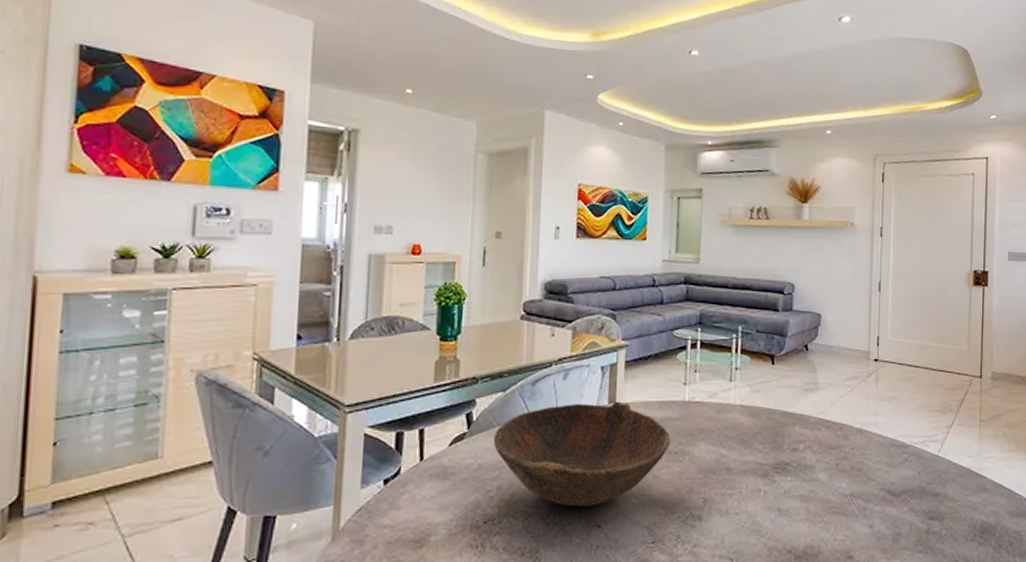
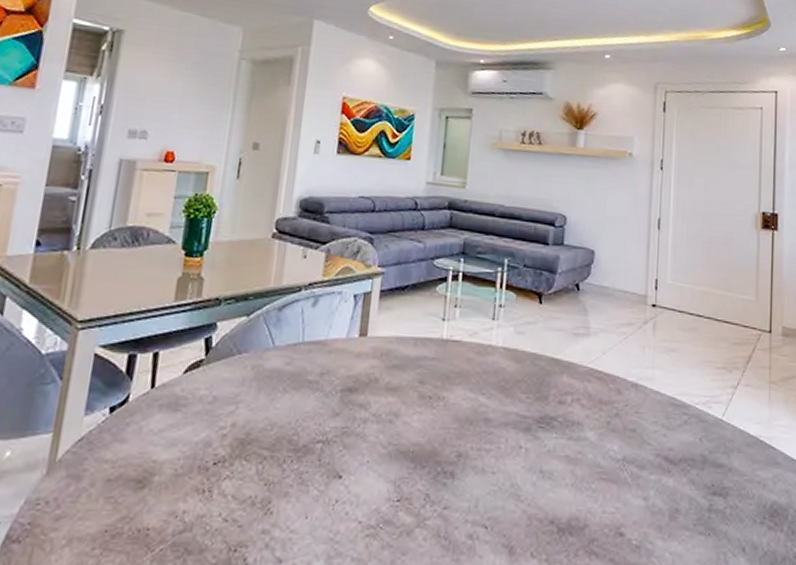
bowl: present [493,401,671,507] -> none [231,334,425,453]

